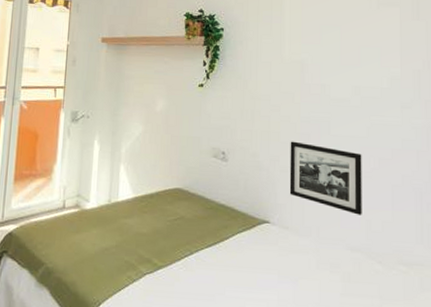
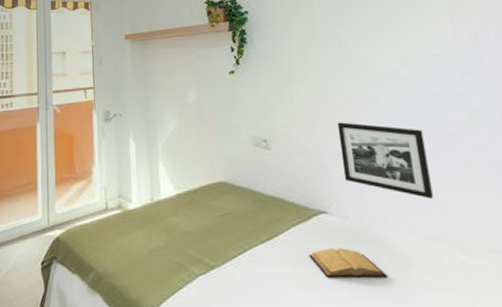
book: none [248,254,314,283] -> present [309,248,388,278]

